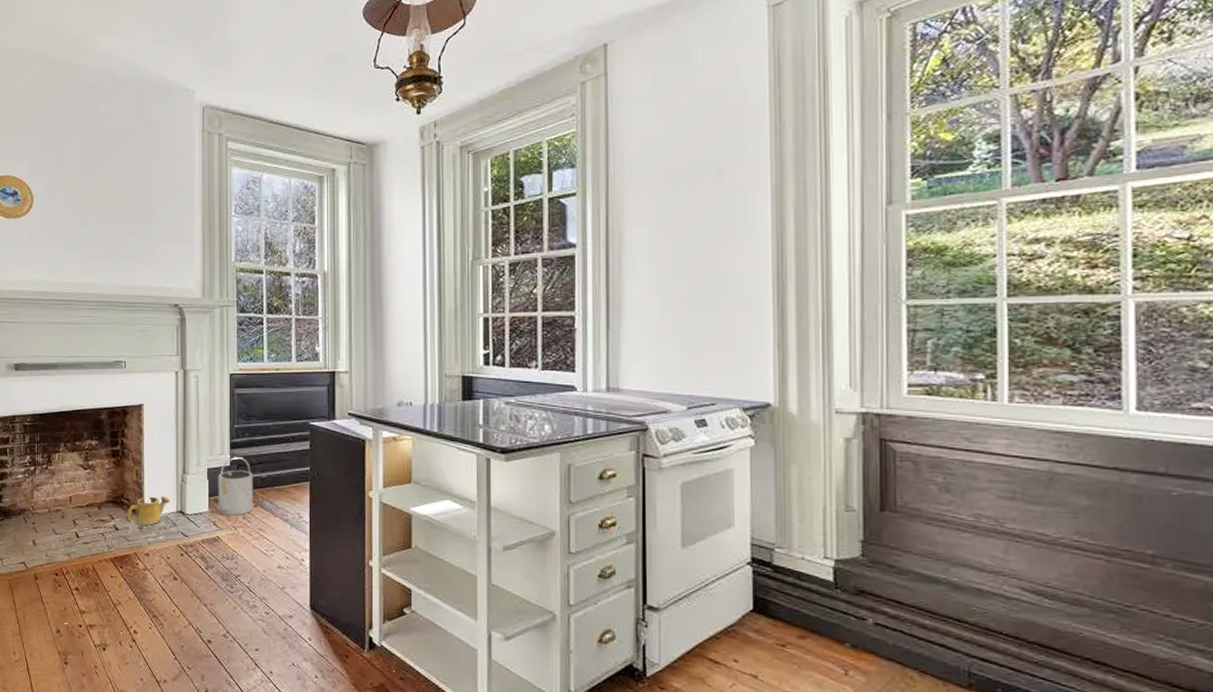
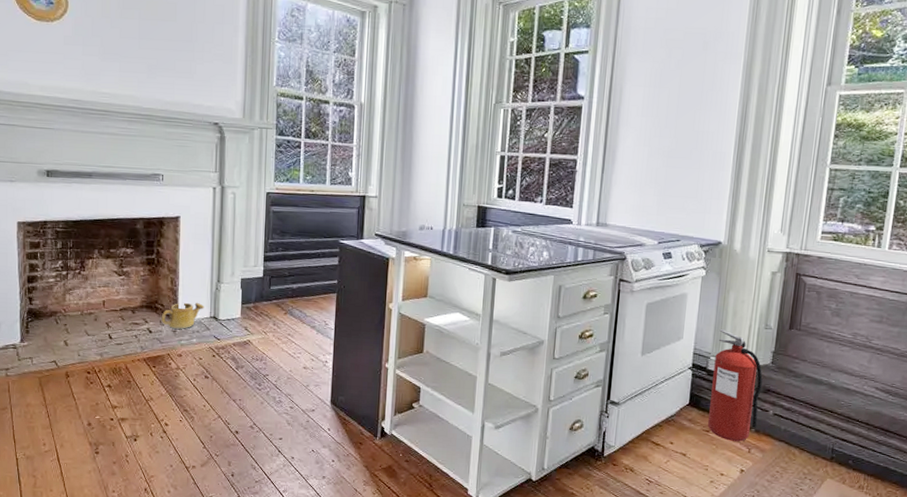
bucket: present [218,457,253,515] -> none [250,269,285,322]
fire extinguisher: none [781,513,853,661] -> present [708,329,763,442]

